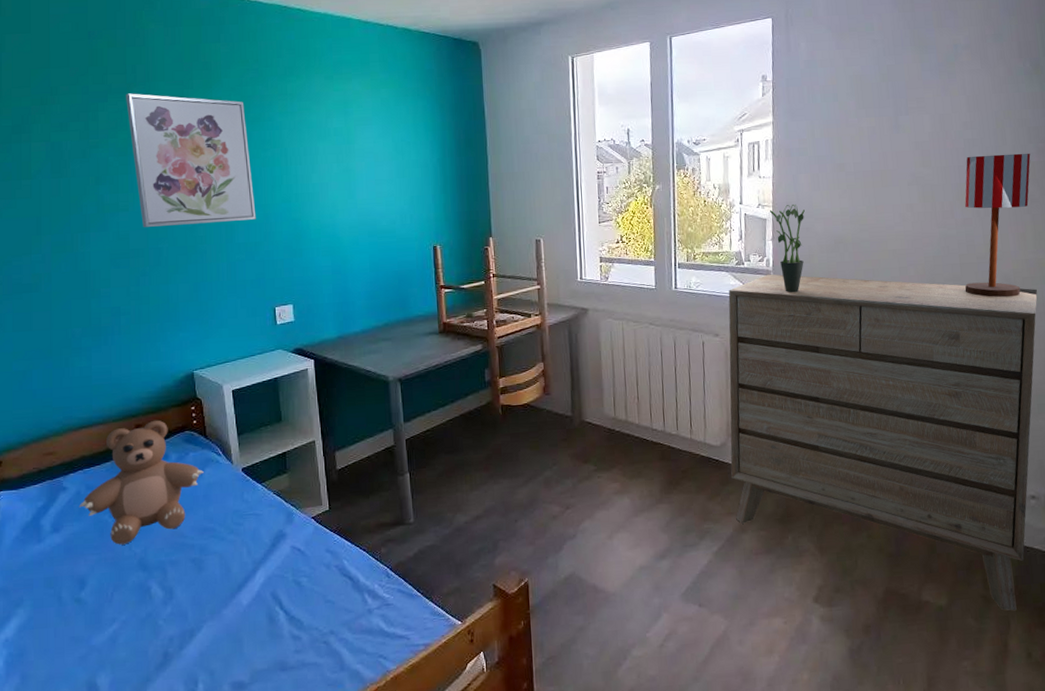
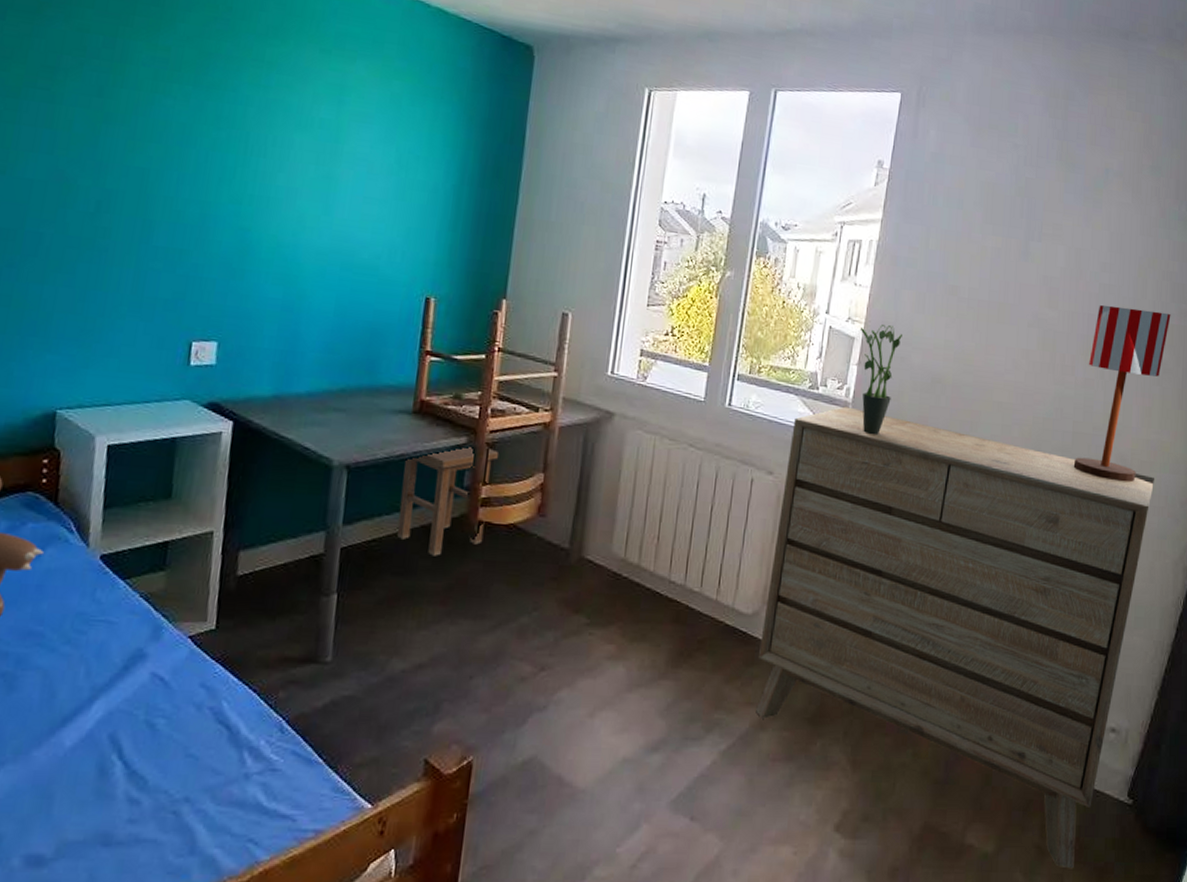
wall art: present [126,93,256,227] -> none [21,14,202,219]
stool: none [440,349,507,436] -> present [397,447,498,556]

